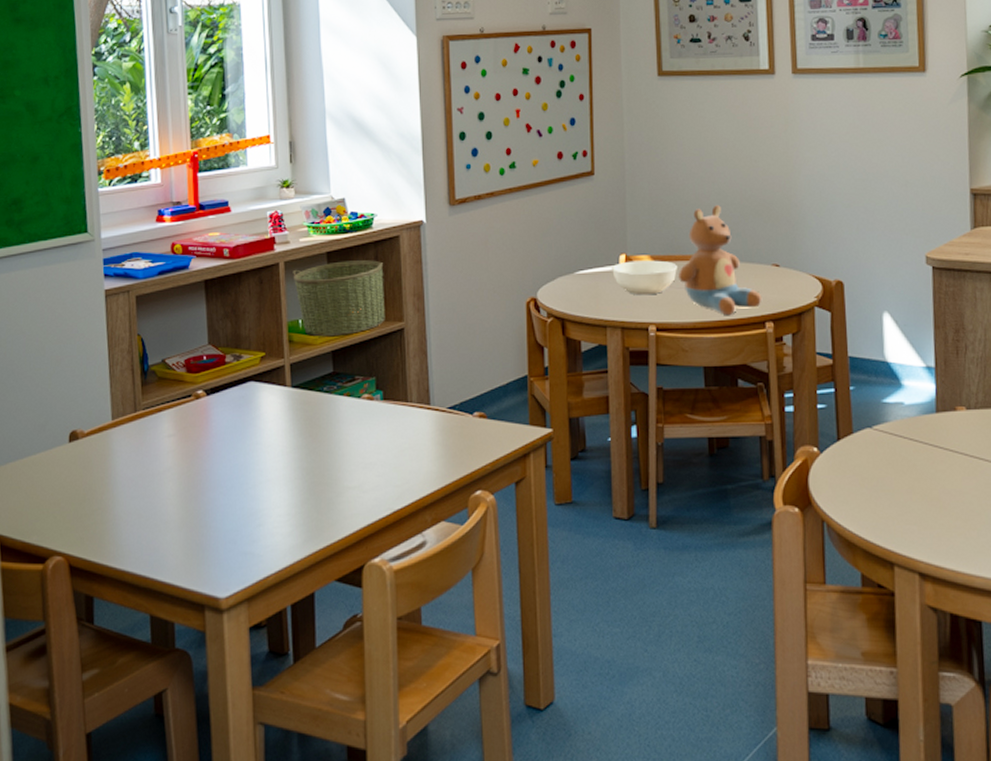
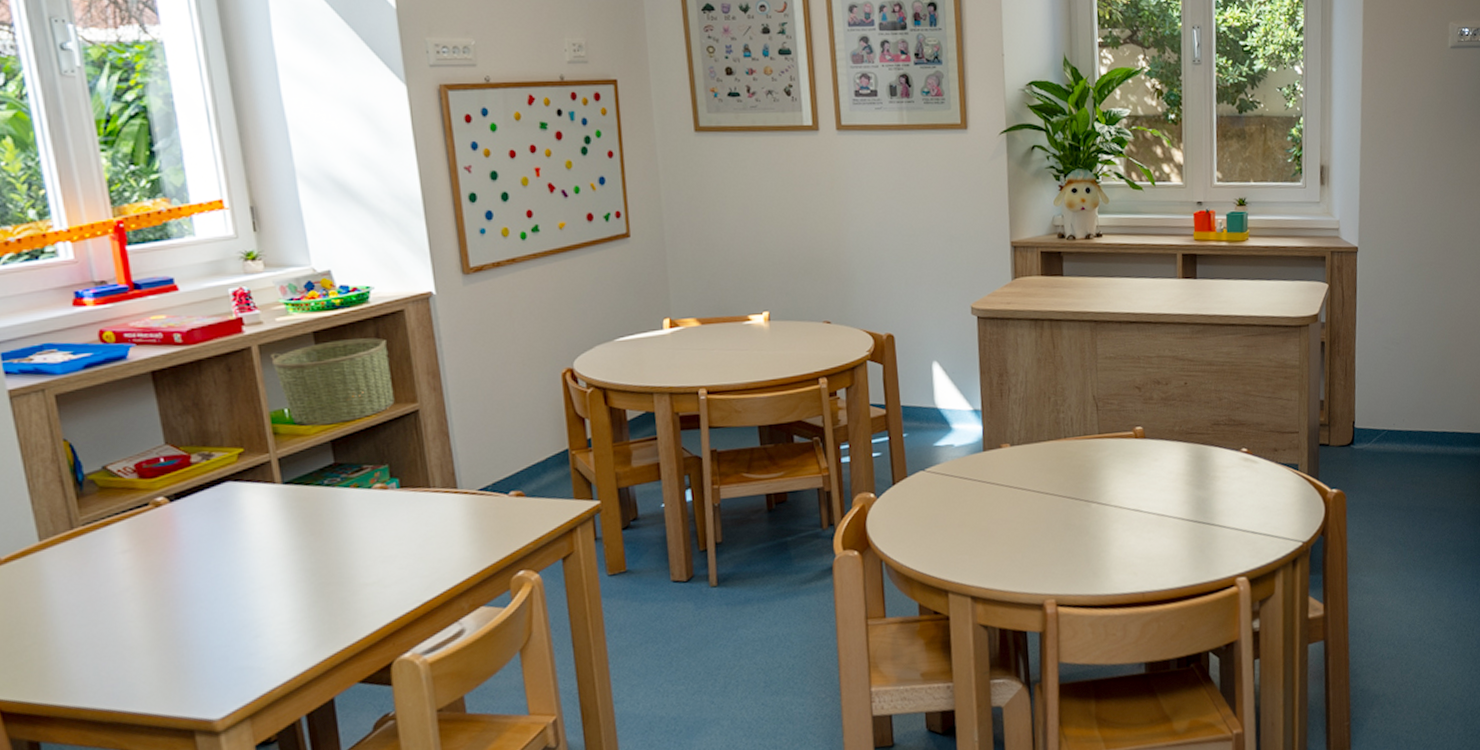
bowl: present [612,260,678,296] -> none [655,322,727,360]
stuffed toy: present [679,205,762,316] -> none [727,265,815,375]

